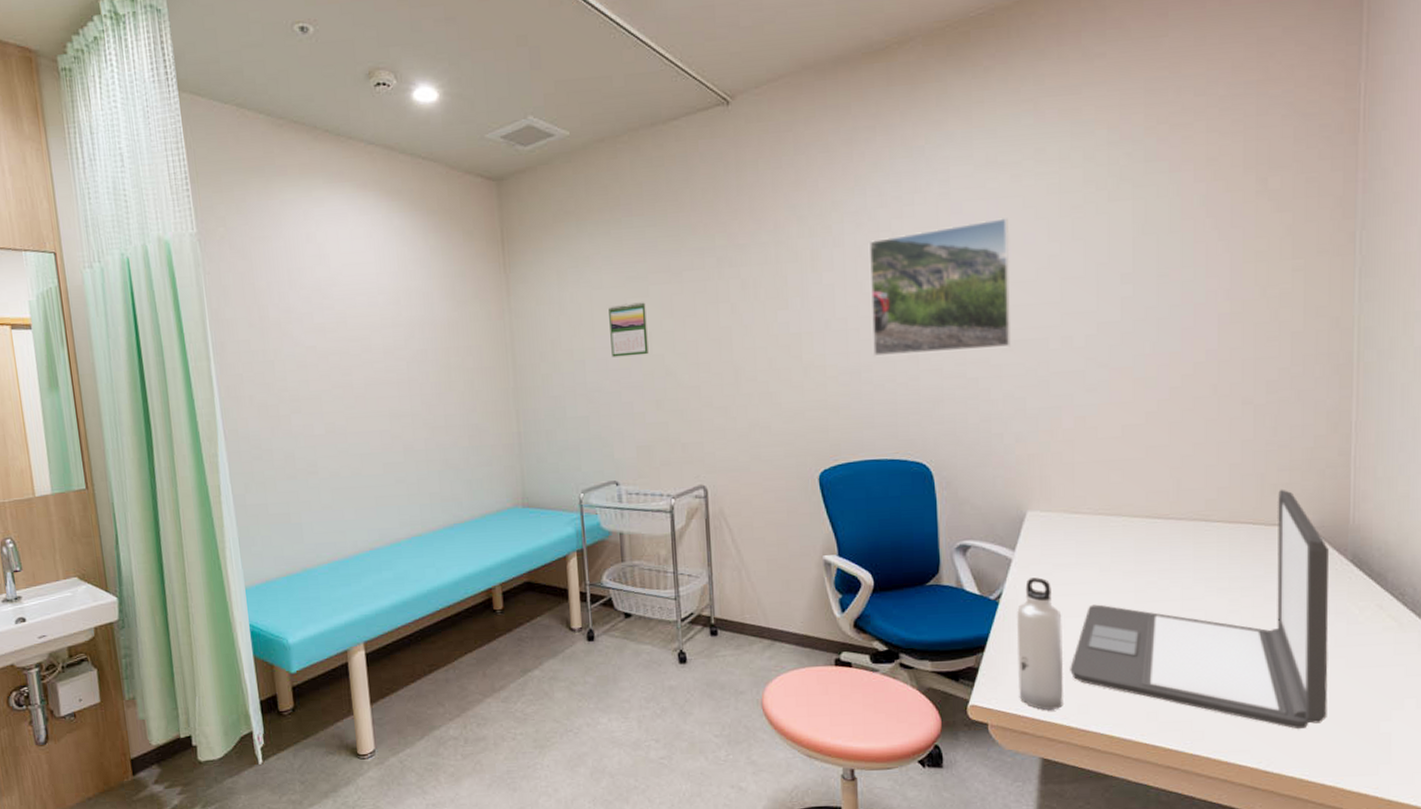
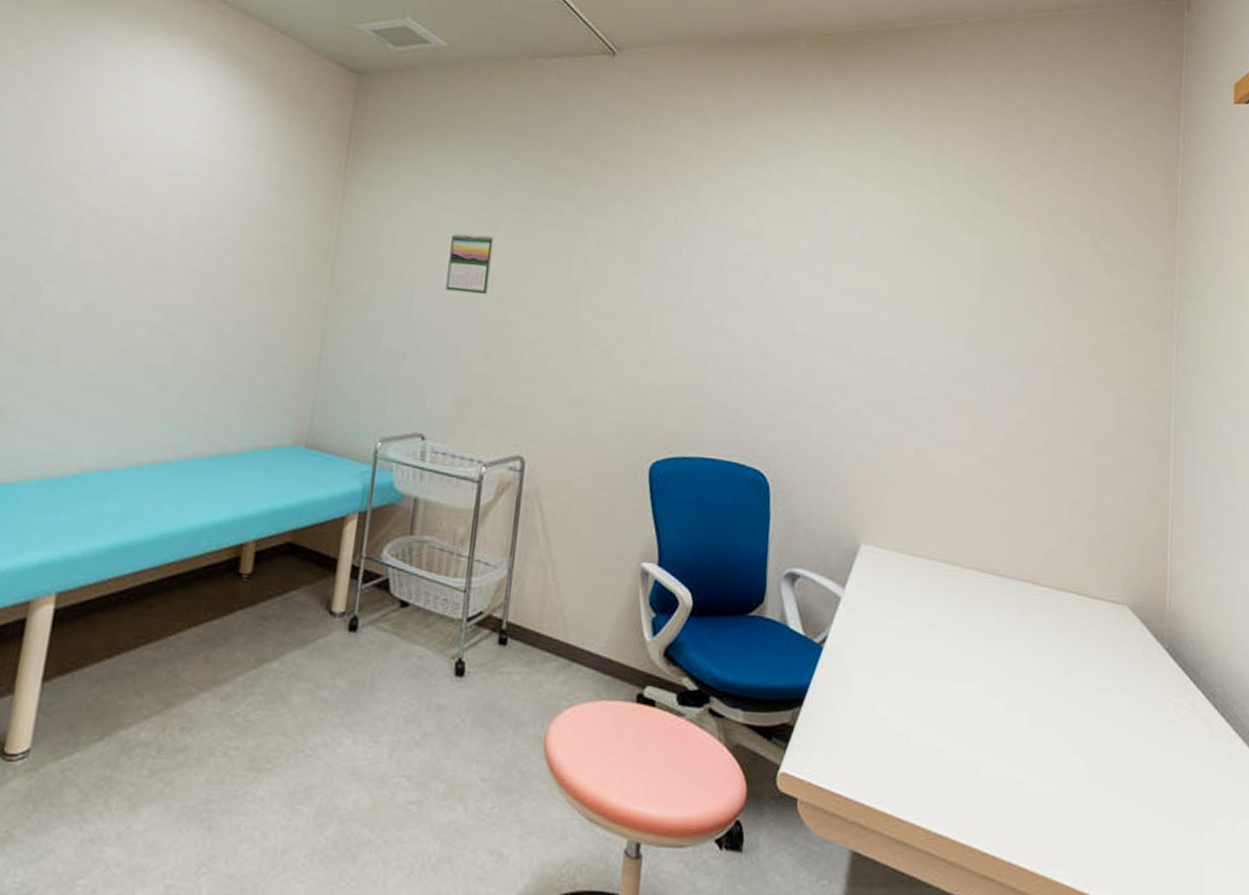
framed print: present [868,217,1010,357] -> none [724,222,869,361]
water bottle: present [1017,577,1063,711] -> none [834,623,887,790]
laptop: present [1070,489,1329,730] -> none [890,559,1147,844]

